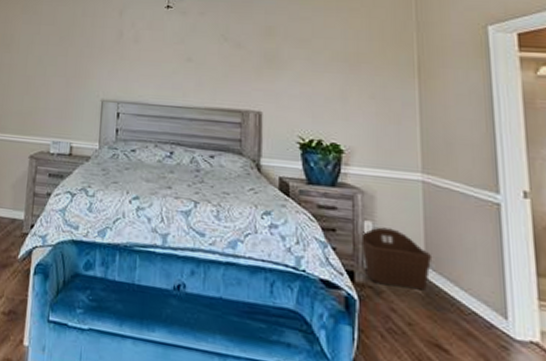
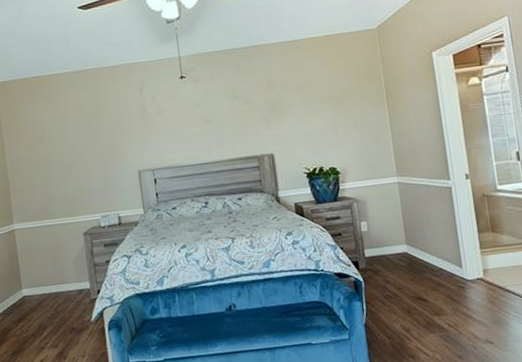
wicker basket: present [361,227,431,291] -> none [360,223,410,265]

